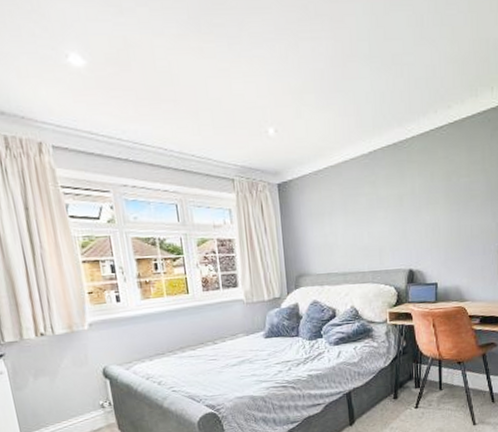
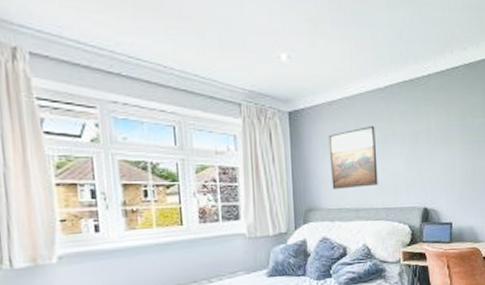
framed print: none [315,191,364,256] -> present [328,125,378,190]

